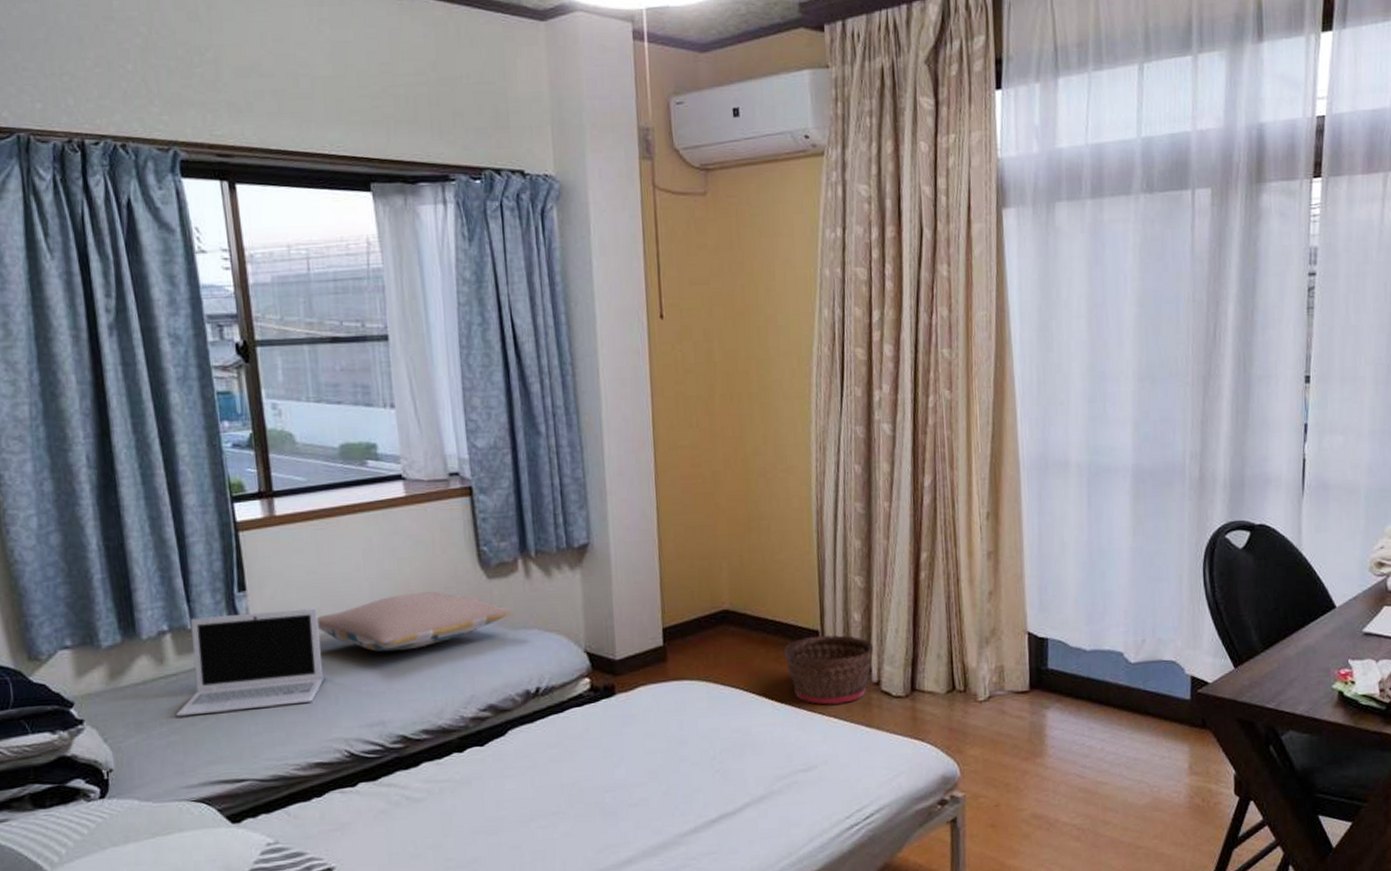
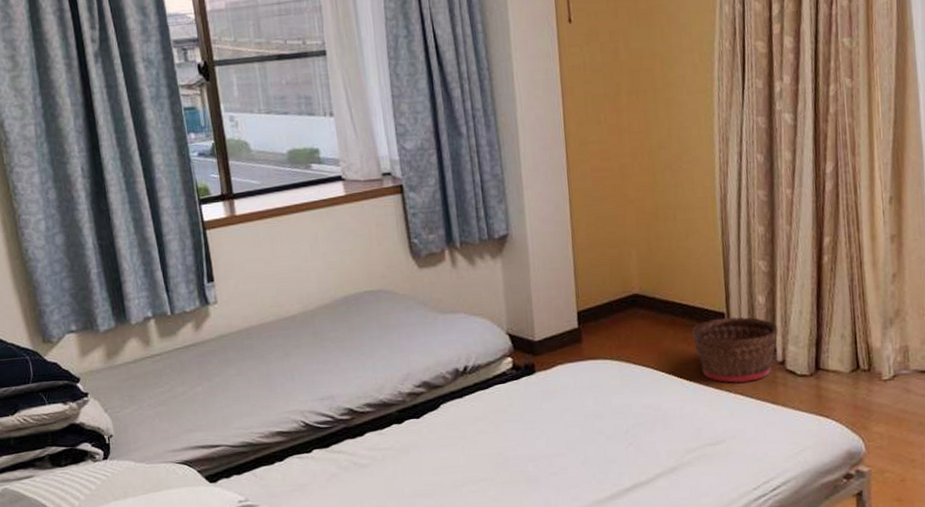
laptop: present [176,608,324,717] -> none [161,296,282,391]
pillow: present [316,591,513,652] -> none [273,280,441,334]

